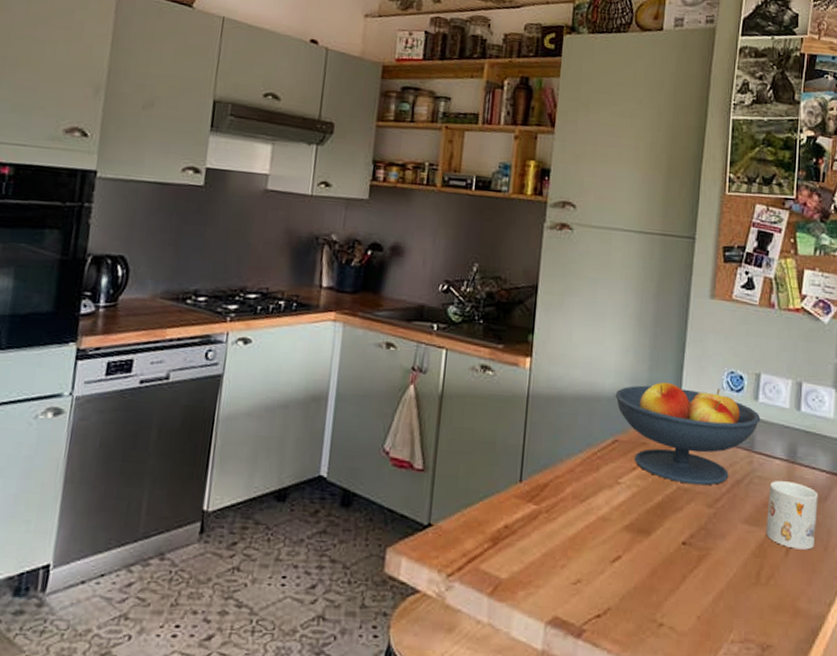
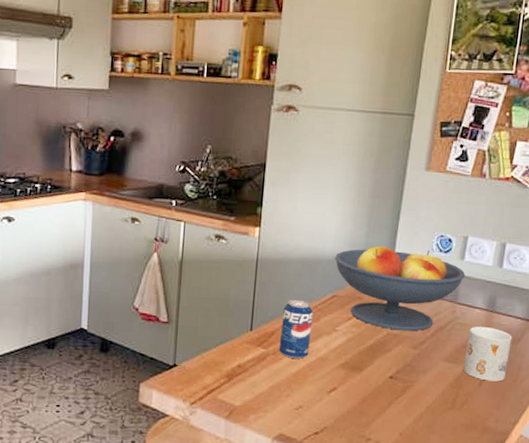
beverage can: none [552,444,593,518] -> present [278,299,314,359]

